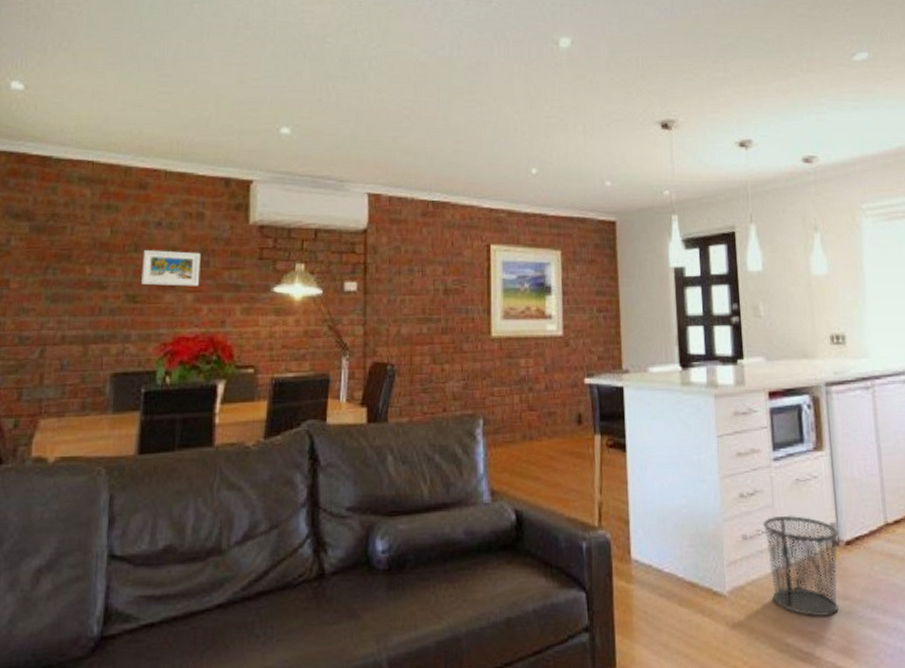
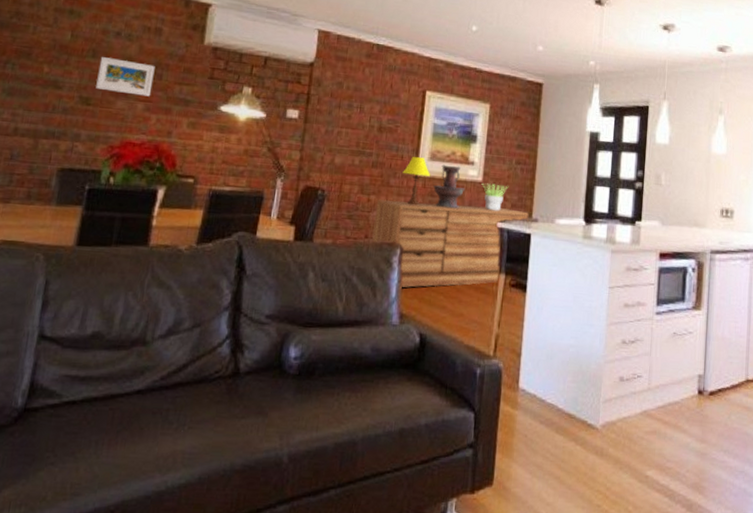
sideboard: none [451,362,619,461] -> present [372,199,529,288]
table lamp: none [475,317,507,370] -> present [402,157,431,206]
decorative urn: none [511,322,546,369] -> present [433,164,465,209]
potted plant: none [562,336,593,365] -> present [481,183,509,211]
waste bin: present [763,515,839,617] -> none [639,363,705,455]

